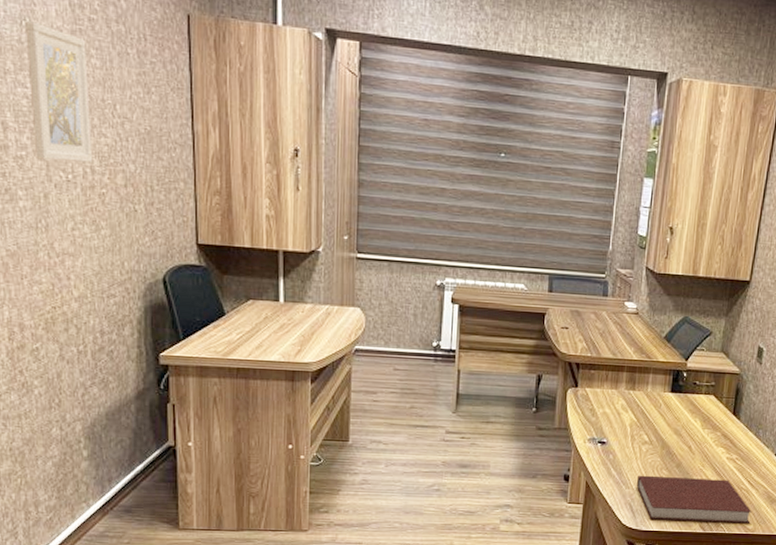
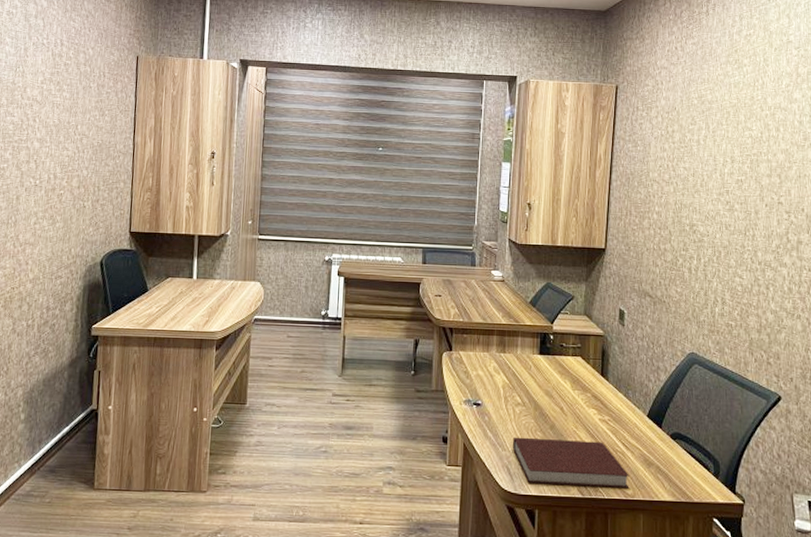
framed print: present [26,21,93,163] -> none [14,68,61,171]

